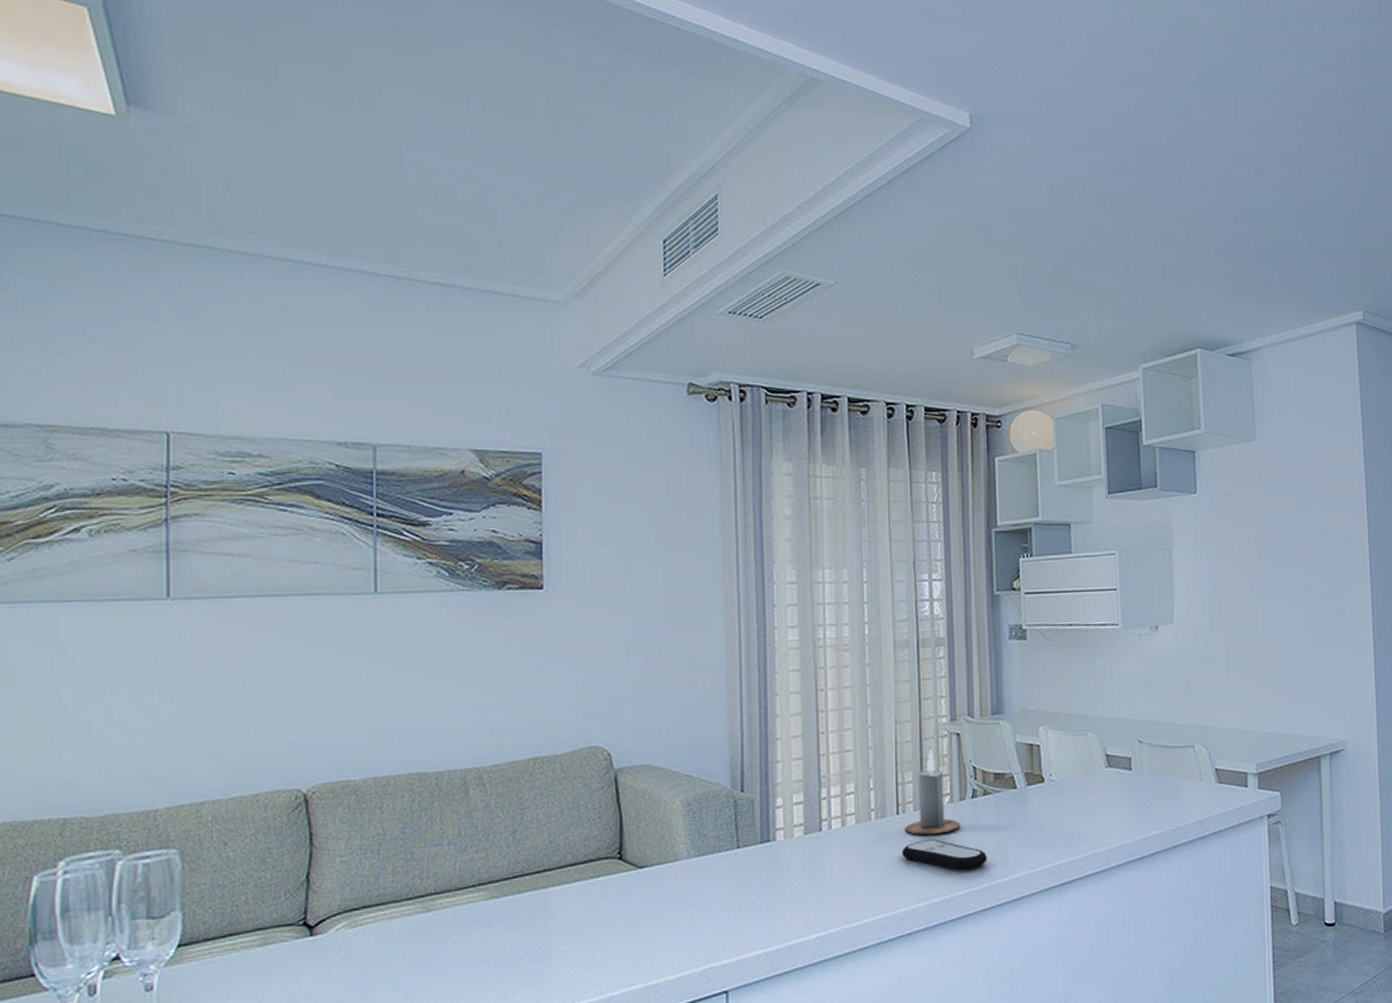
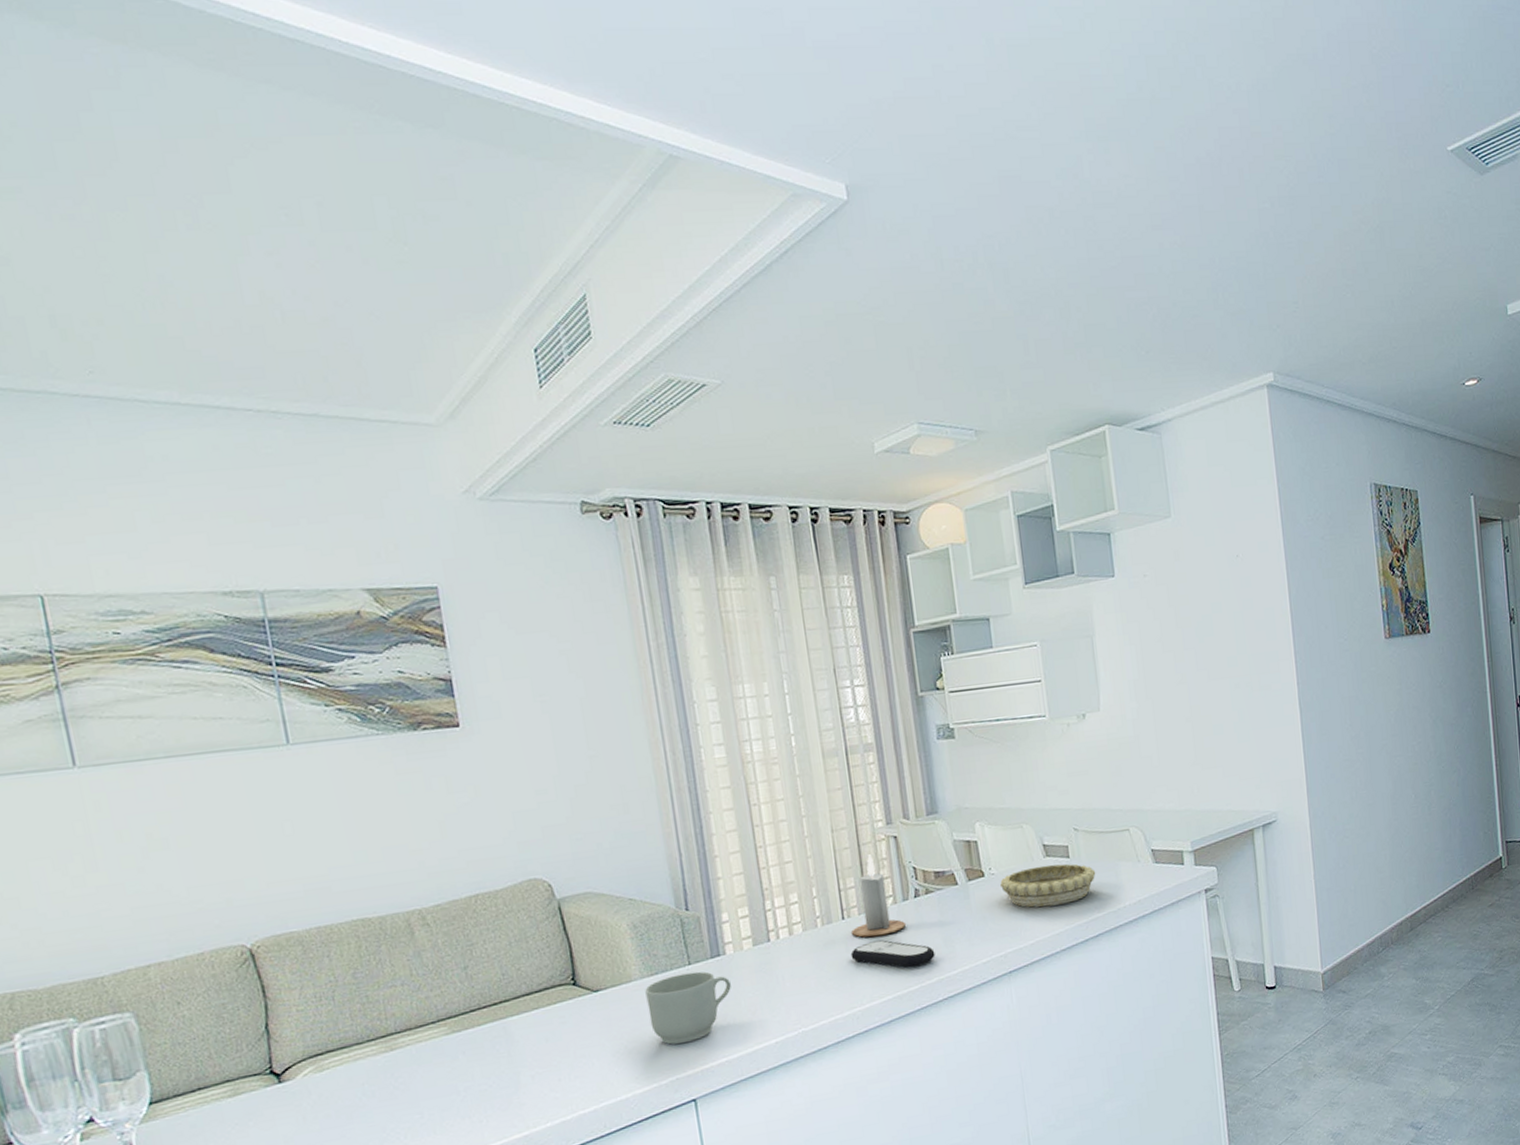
mug: none [690,856,777,931] -> present [645,971,731,1045]
decorative bowl: none [1060,775,1158,819] -> present [1000,864,1096,908]

